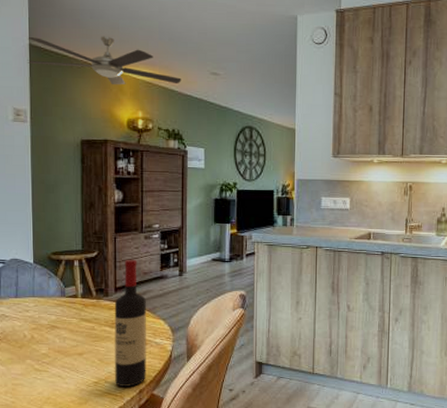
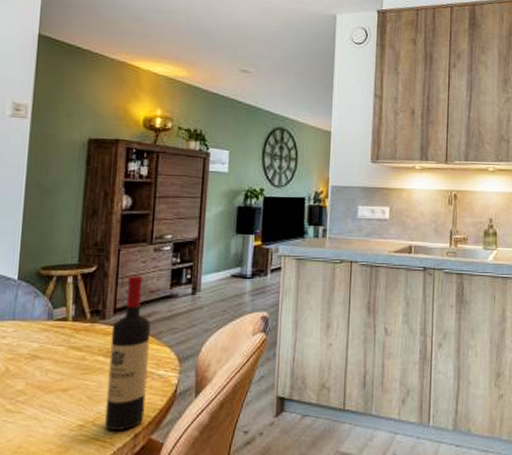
electric fan: present [27,36,182,85] -> none [34,27,208,82]

